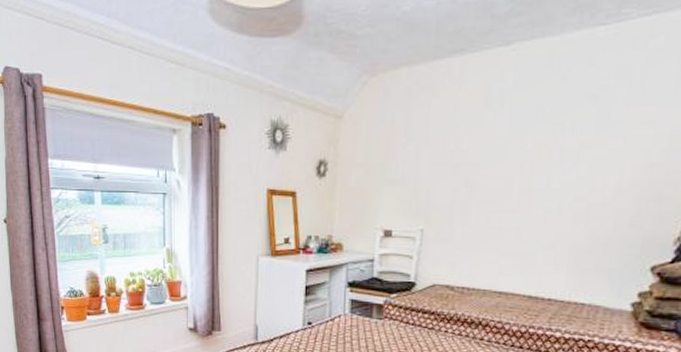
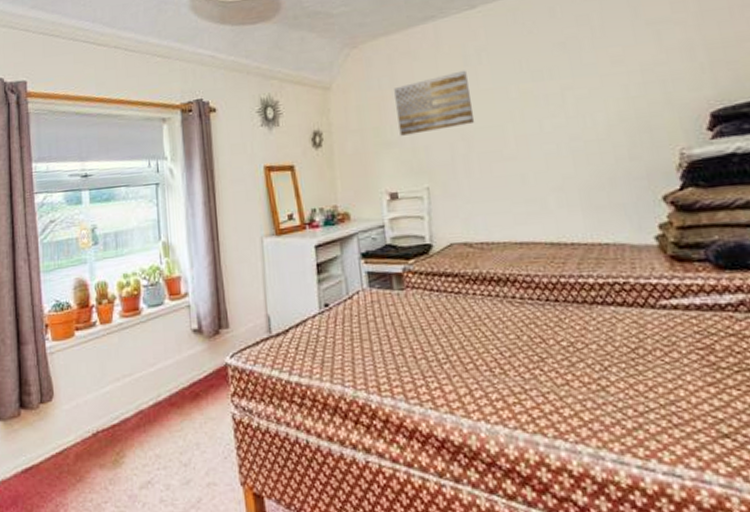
wall art: none [404,113,485,175] -> present [394,70,475,136]

